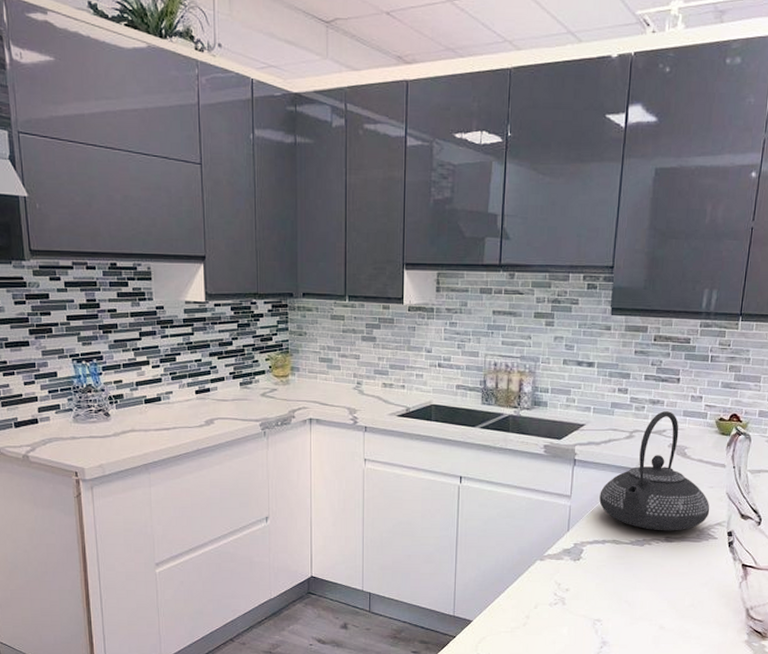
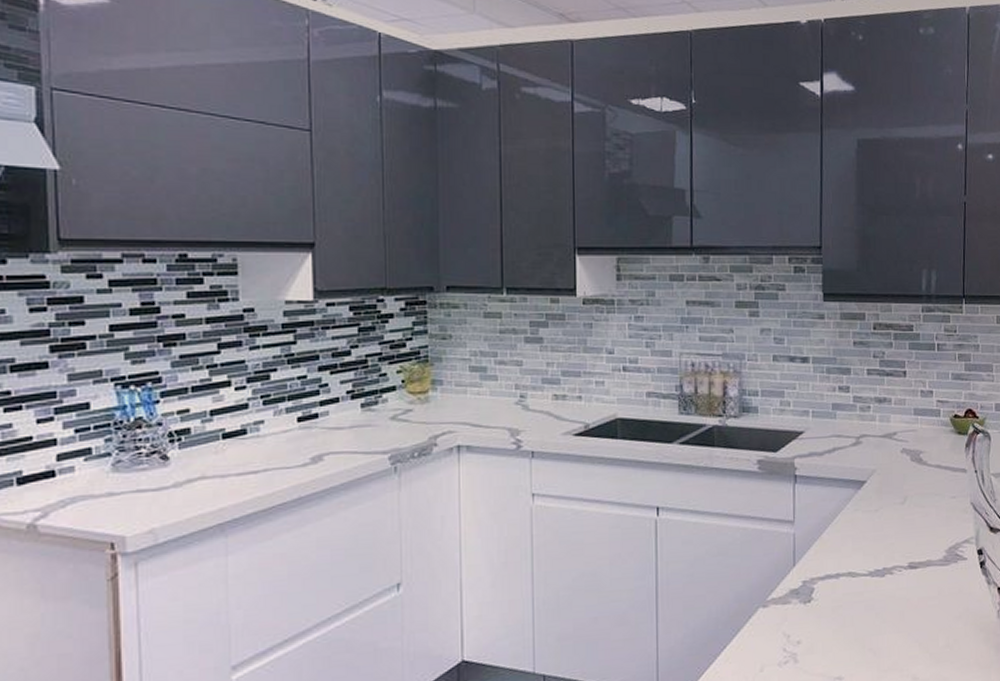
teapot: present [599,411,710,531] -> none [828,410,955,556]

